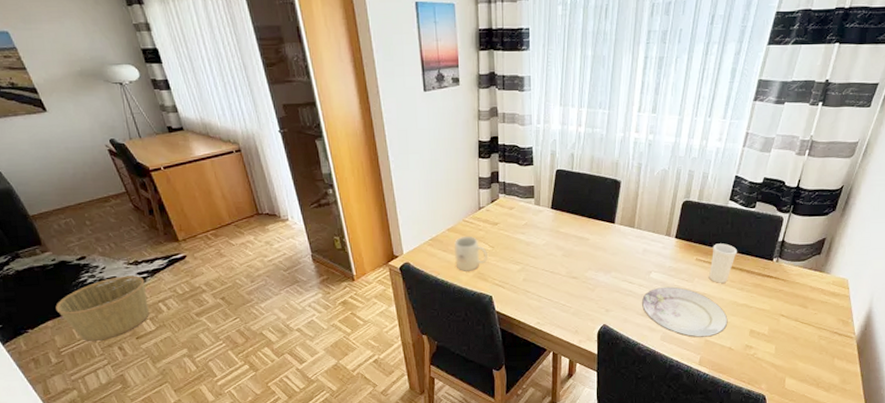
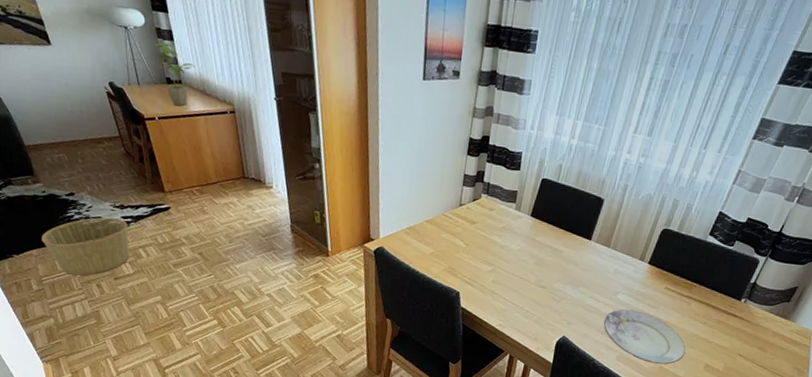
house plant: none [151,93,196,153] -> present [153,42,196,107]
mug: present [454,236,489,273] -> none [428,229,462,266]
cup: present [709,243,738,283] -> none [675,275,708,315]

